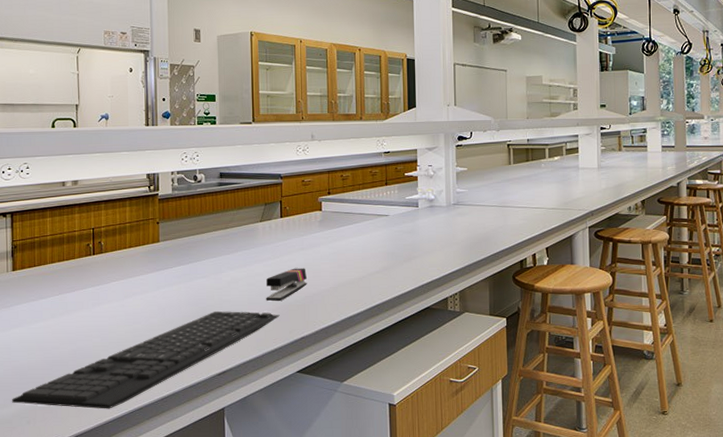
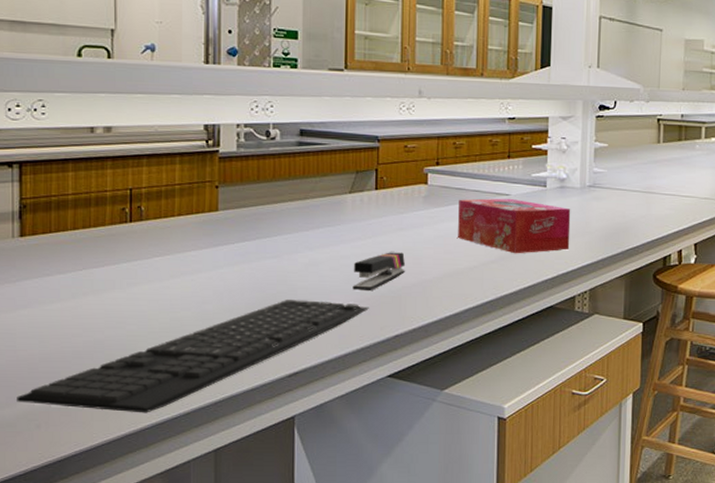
tissue box: none [348,218,441,265] -> present [458,198,571,254]

